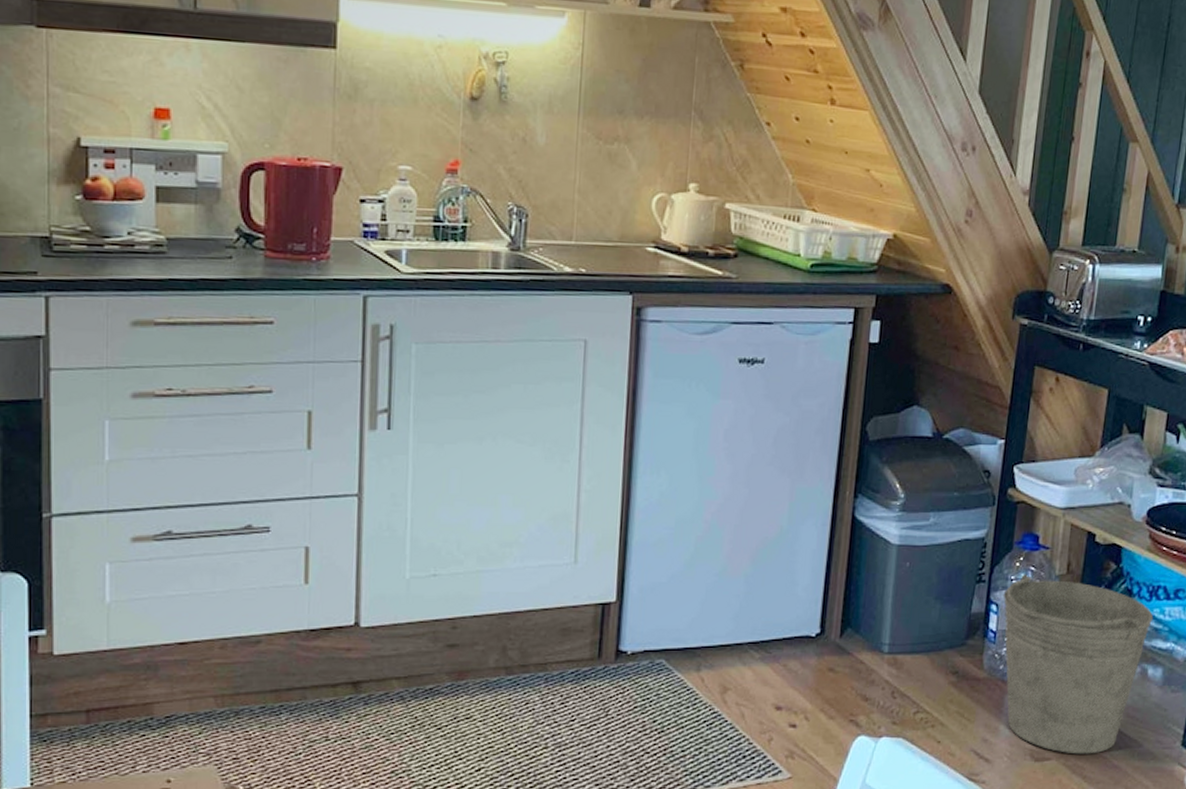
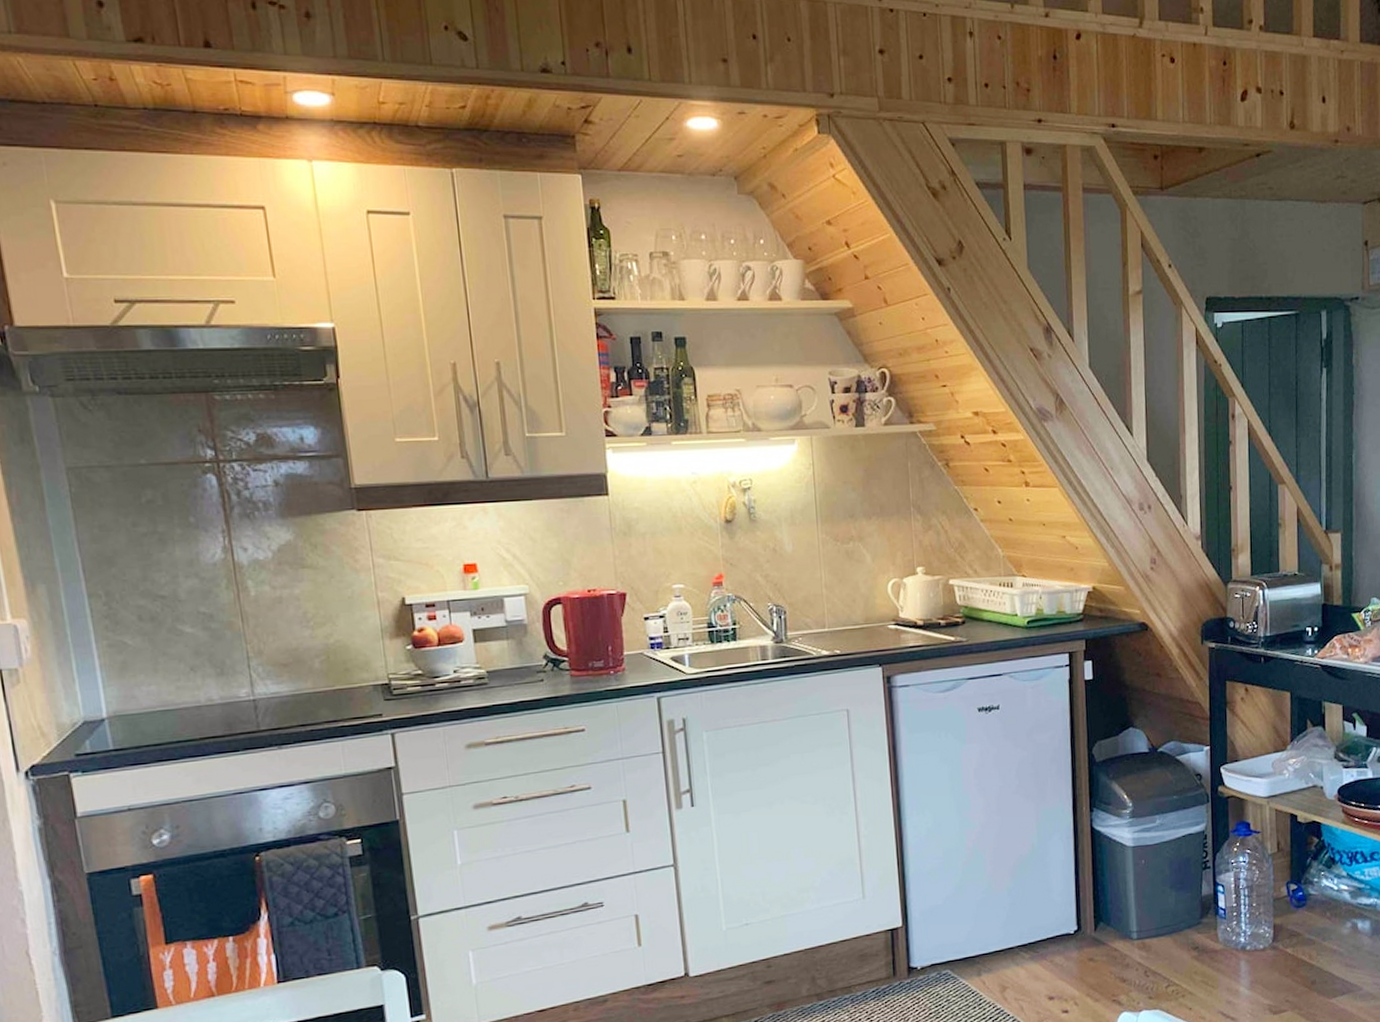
bucket: present [1003,574,1154,755] -> none [1226,856,1356,1004]

